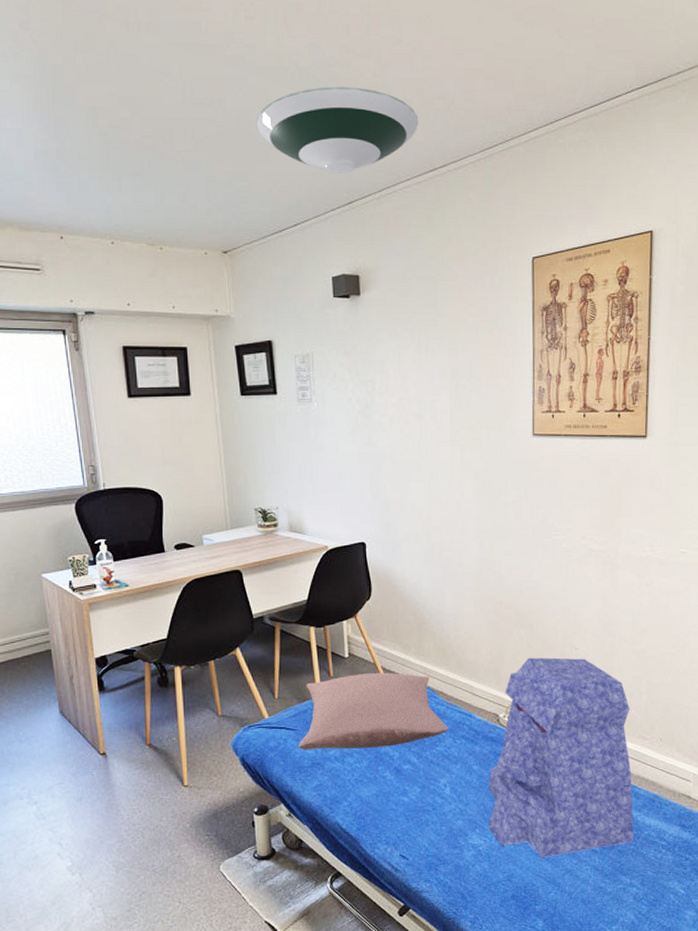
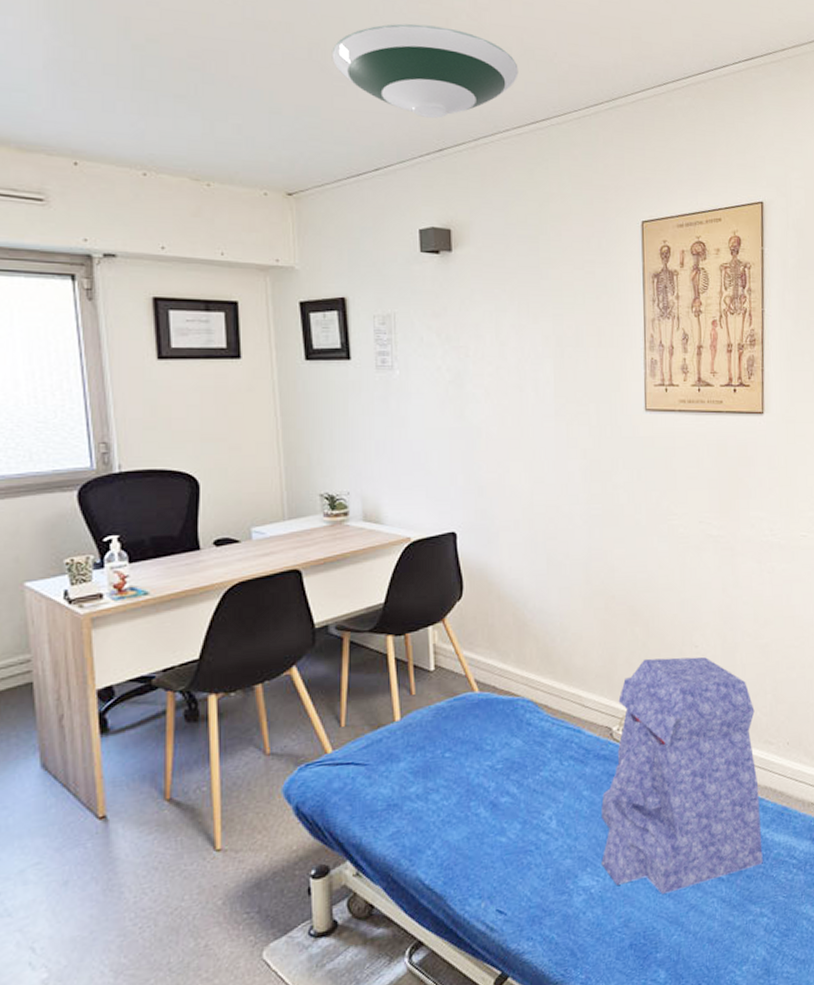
pillow: present [298,672,448,750] -> none [370,685,554,790]

